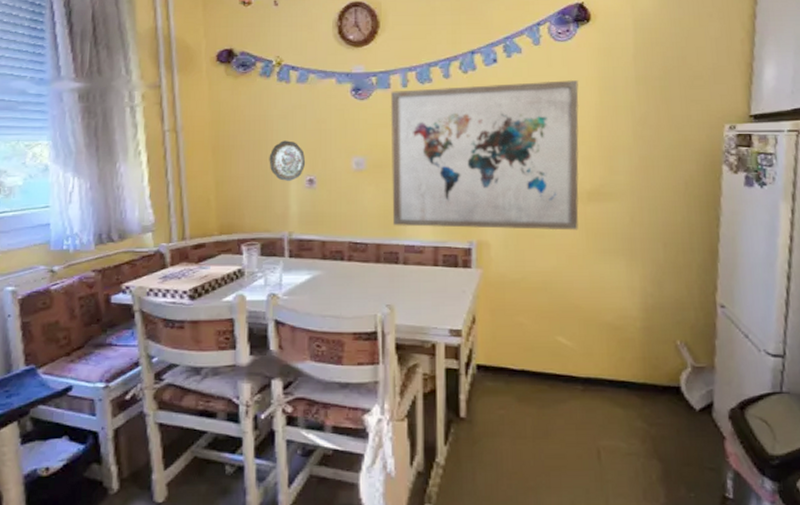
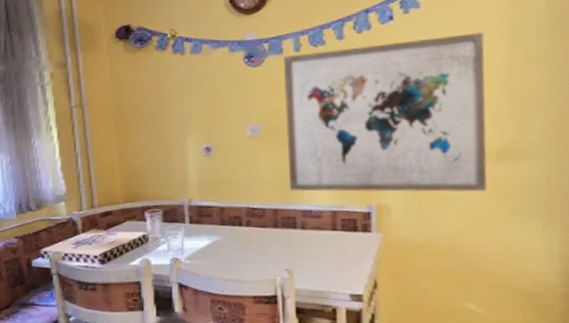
decorative plate: present [269,140,306,181] -> none [167,110,202,150]

